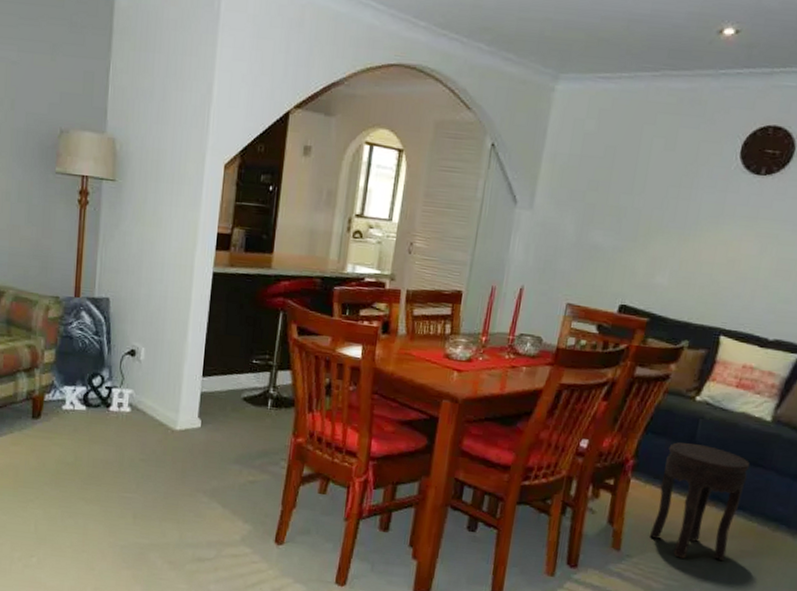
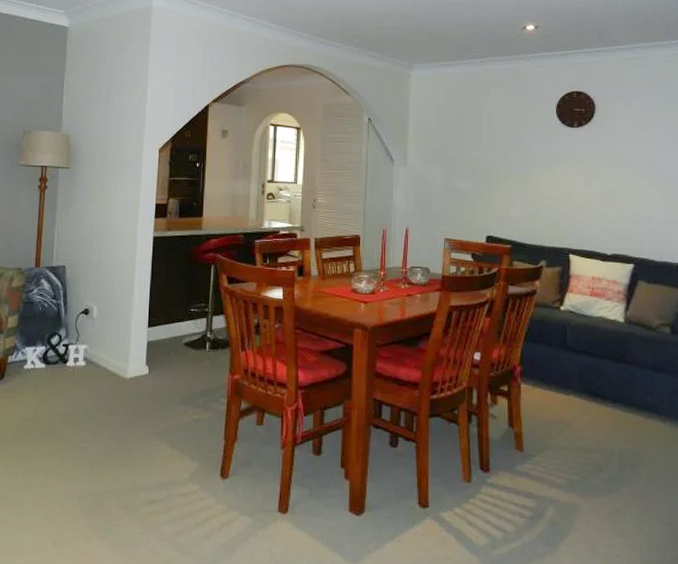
side table: present [650,442,750,562] -> none [546,348,616,453]

